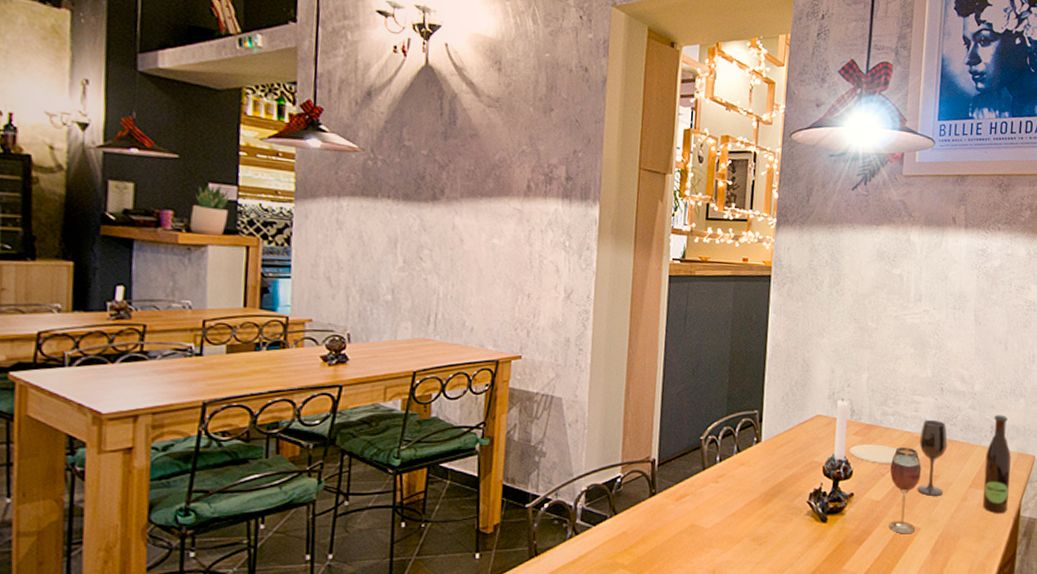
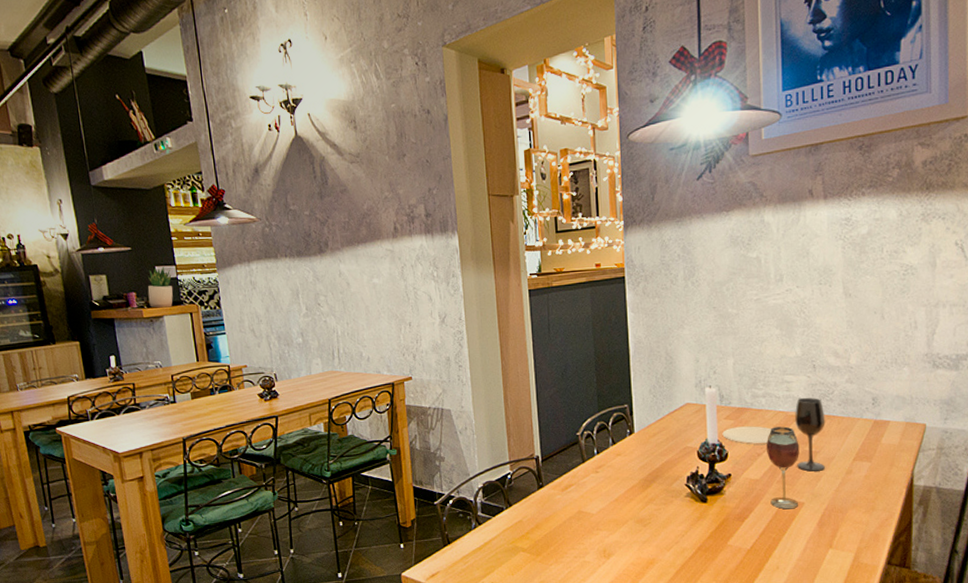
bottle: present [982,414,1011,513] -> none [869,385,899,484]

